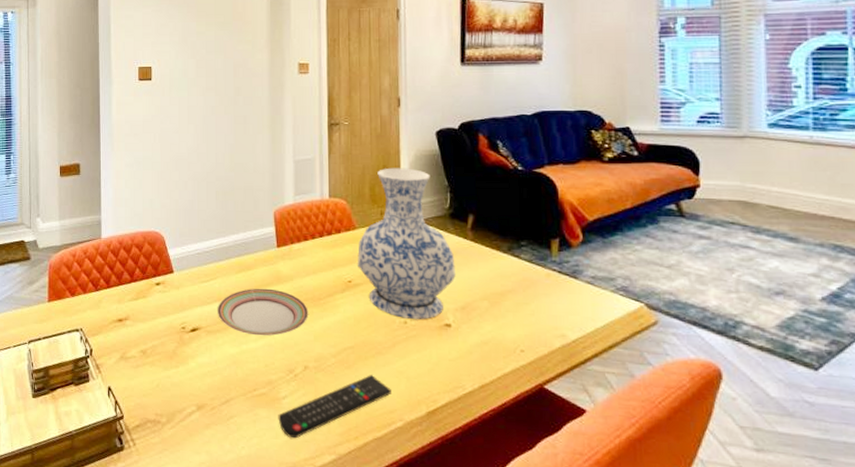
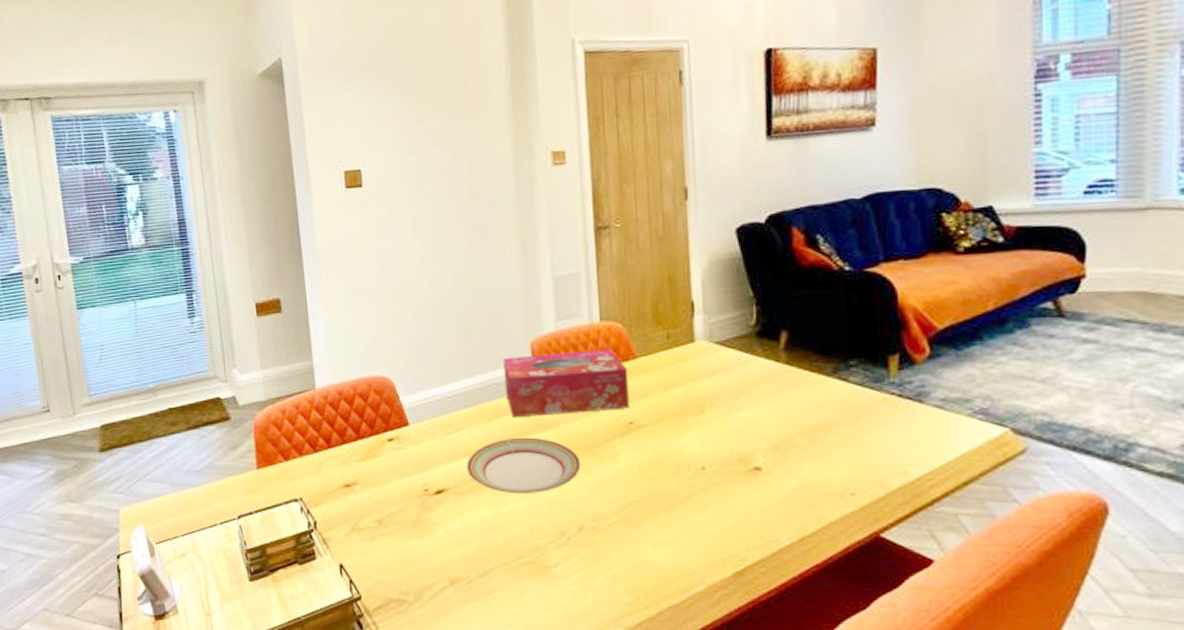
tissue box: none [251,220,349,272] -> present [503,349,629,418]
remote control: present [278,375,391,439] -> none [549,533,689,612]
vase: present [357,167,456,320] -> none [639,277,766,465]

